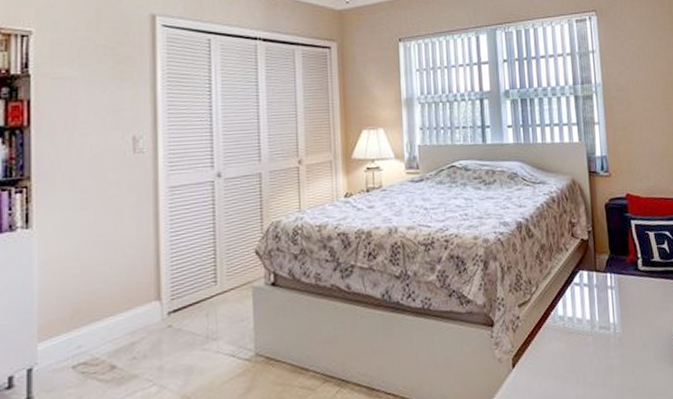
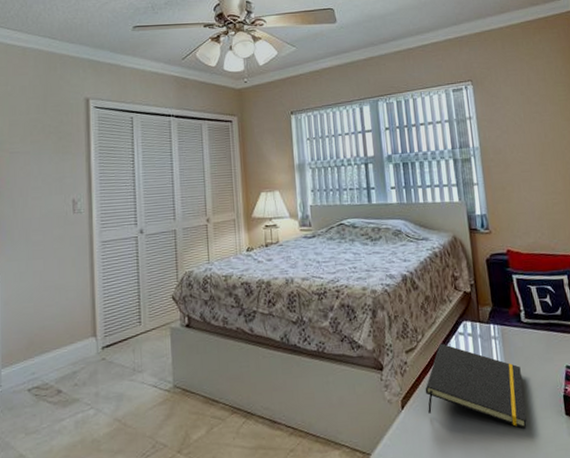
notepad: none [537,295,640,382] -> present [425,343,527,429]

